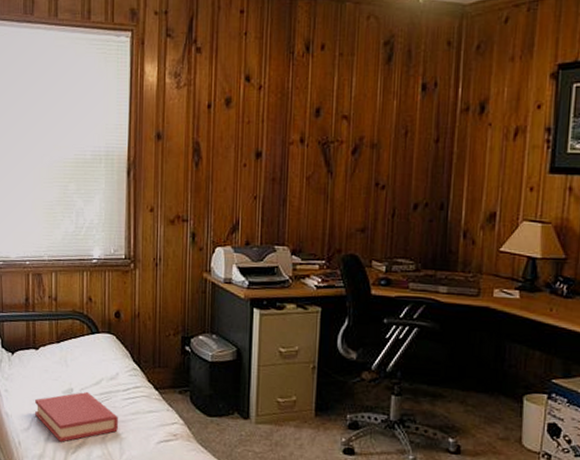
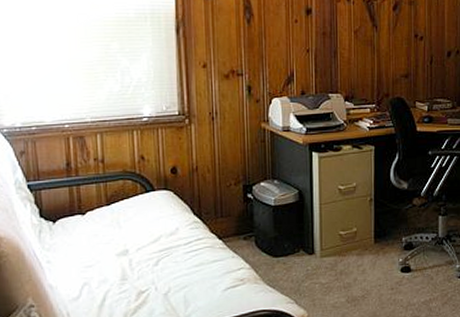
hardback book: present [35,392,118,442] -> none [85,251,181,306]

